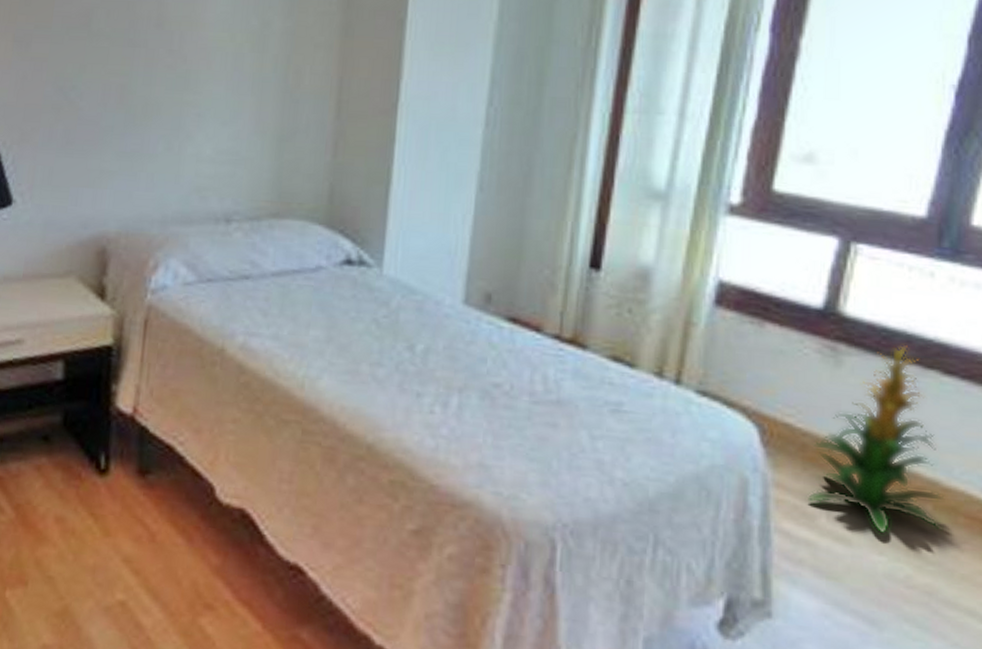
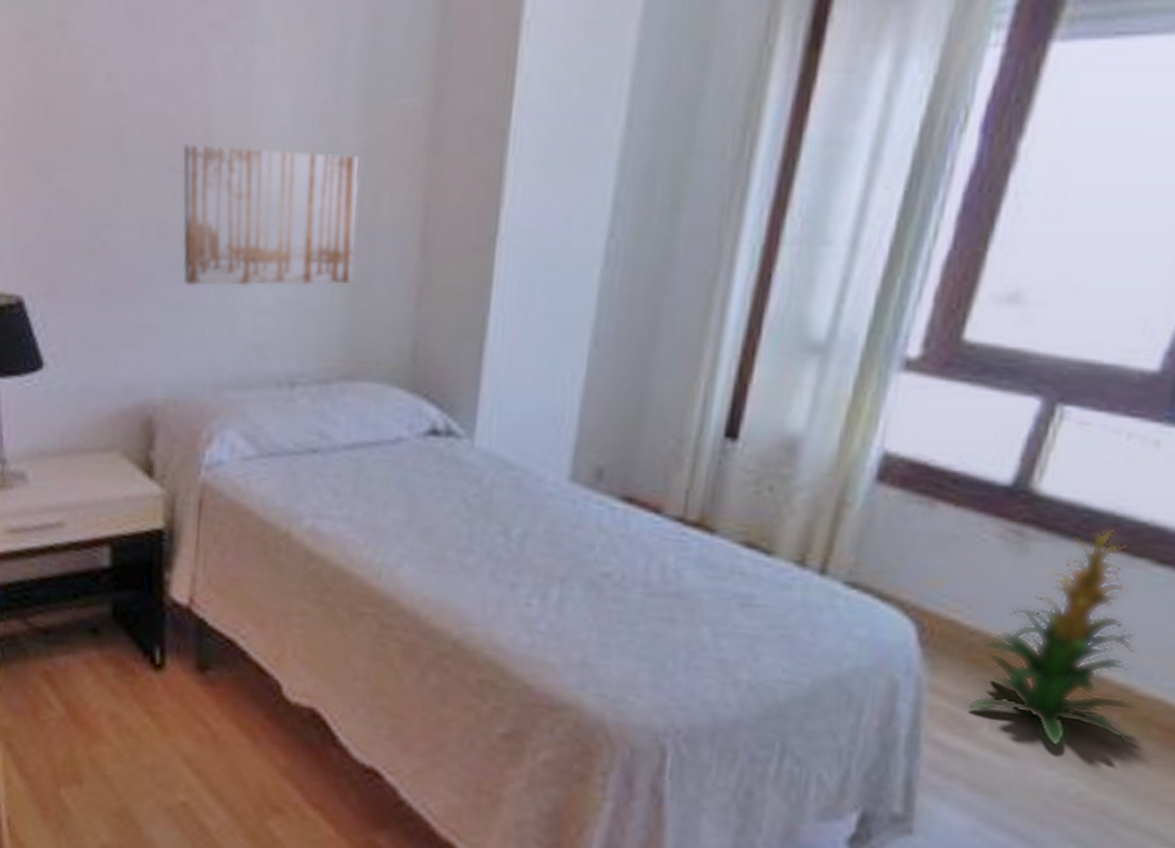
wall art: none [137,25,286,139] -> present [182,144,360,286]

